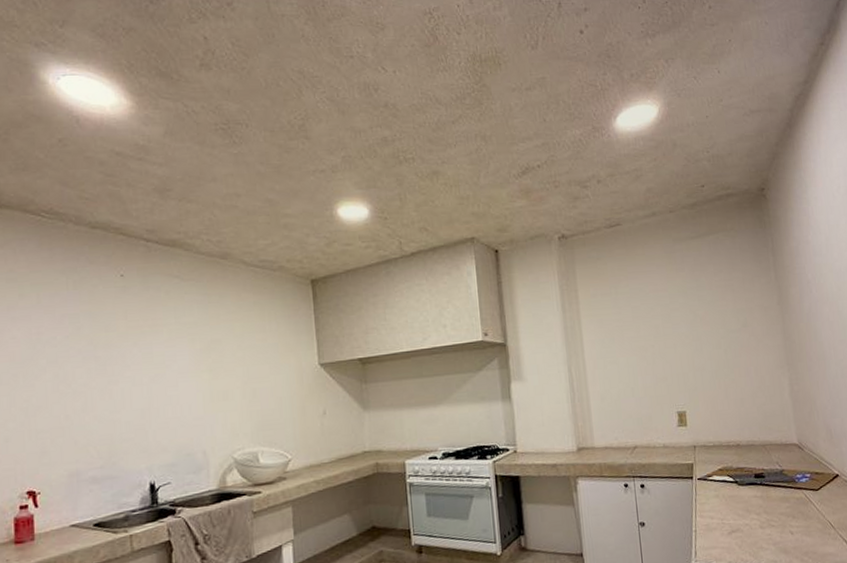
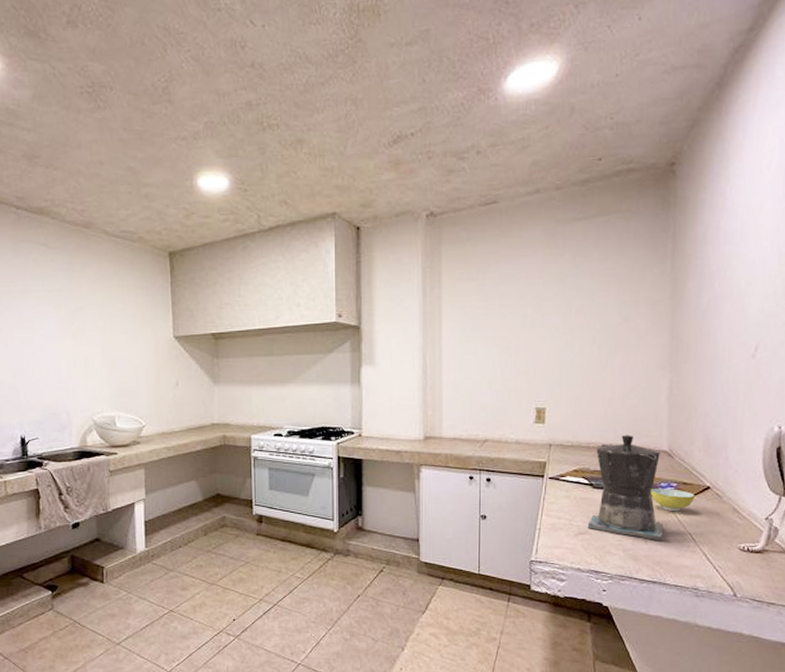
coffee maker: none [736,431,807,532] -> present [587,435,664,541]
bowl: none [788,479,828,502] -> present [650,488,695,512]

